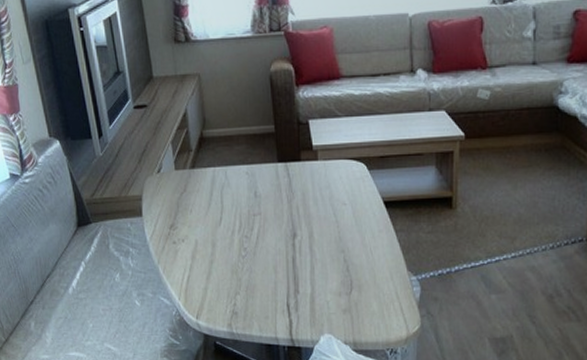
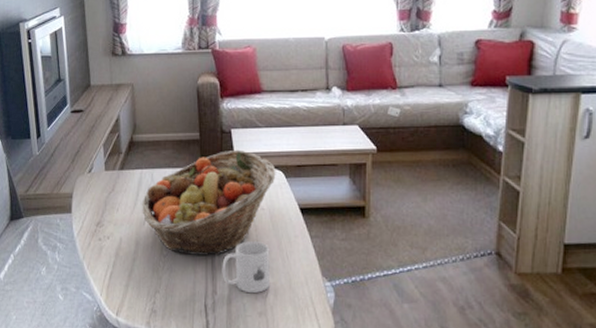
fruit basket: none [217,142,358,254] -> present [142,149,276,256]
mug: none [303,238,353,291] -> present [222,241,270,294]

